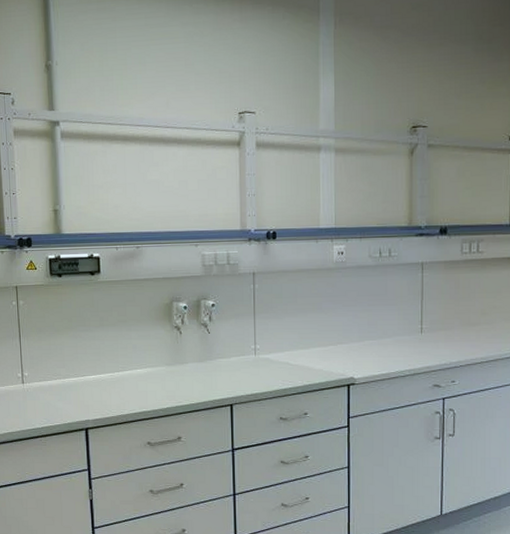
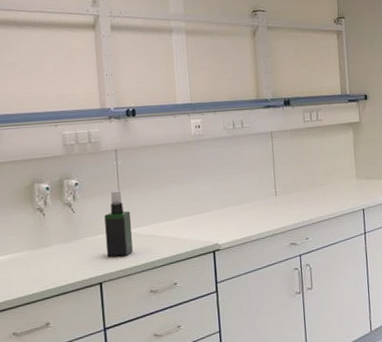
spray bottle: none [238,315,266,381] -> present [104,191,133,257]

